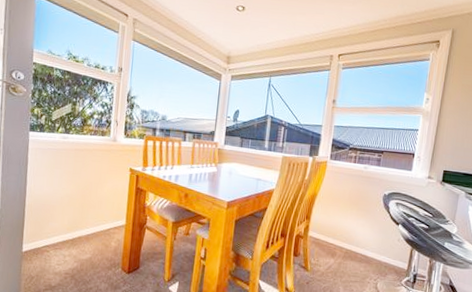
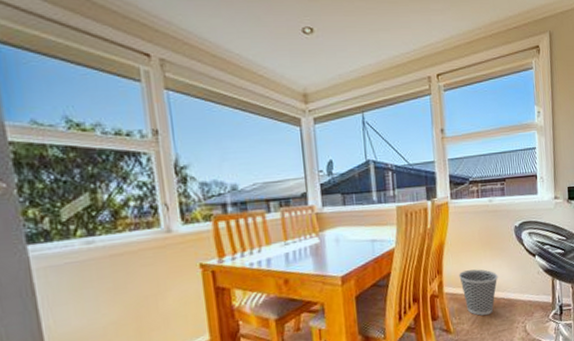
wastebasket: none [324,222,360,265] -> present [459,269,498,316]

